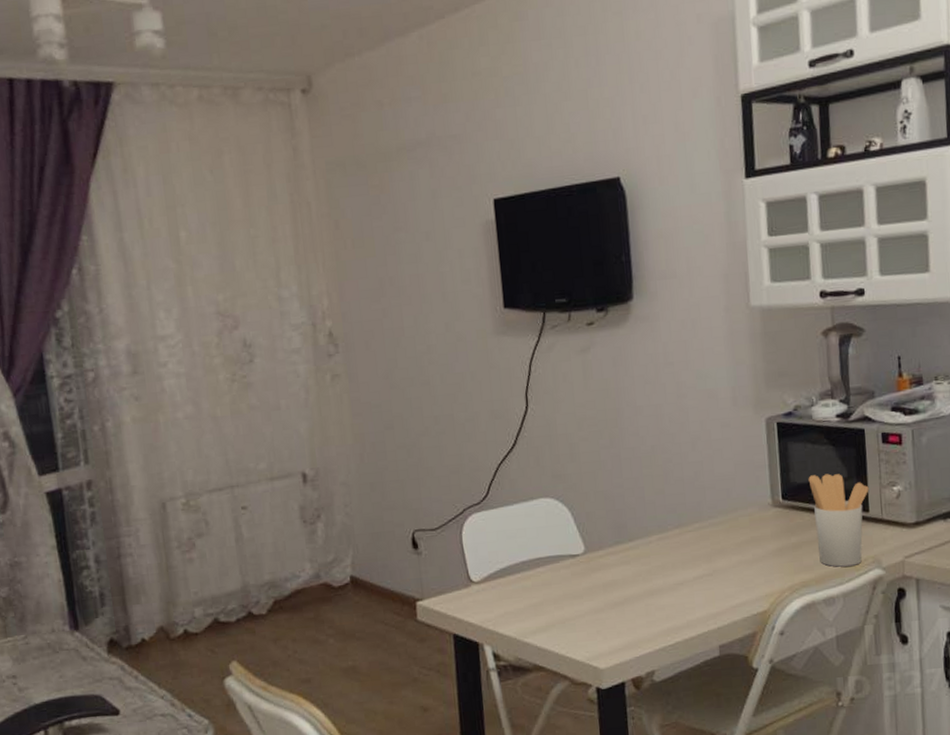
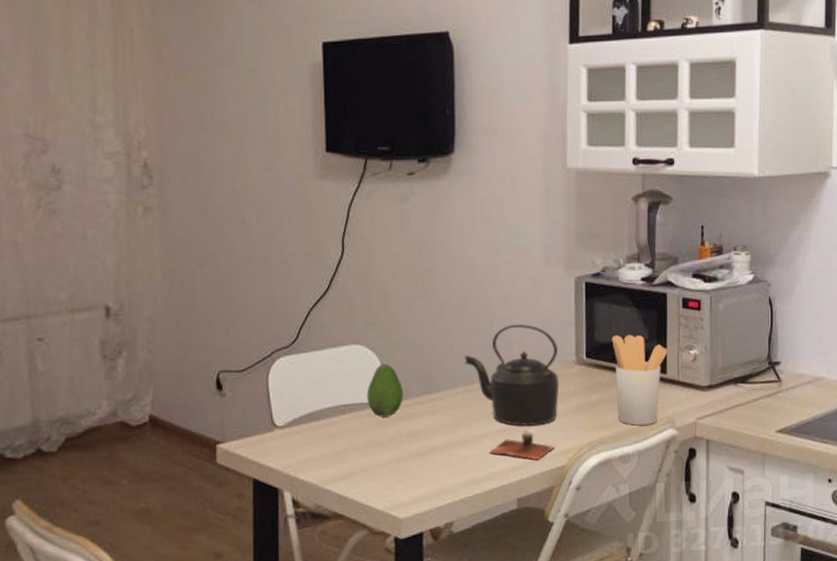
fruit: none [559,515,597,569] -> present [366,364,403,418]
kettle: none [656,469,756,572] -> present [464,324,560,426]
cup: none [687,576,755,606] -> present [489,430,555,461]

